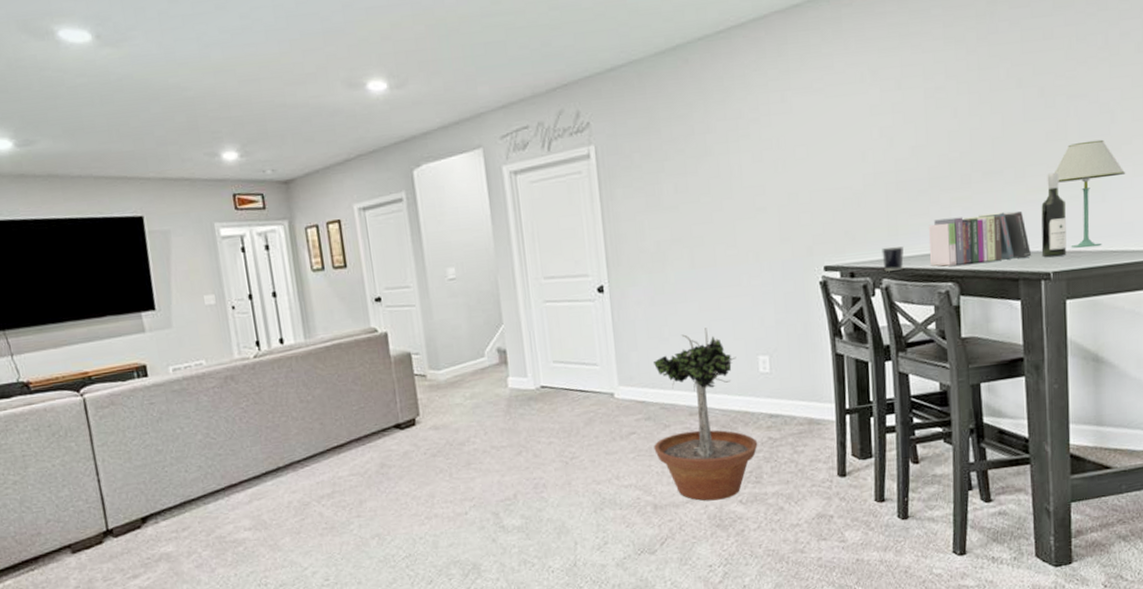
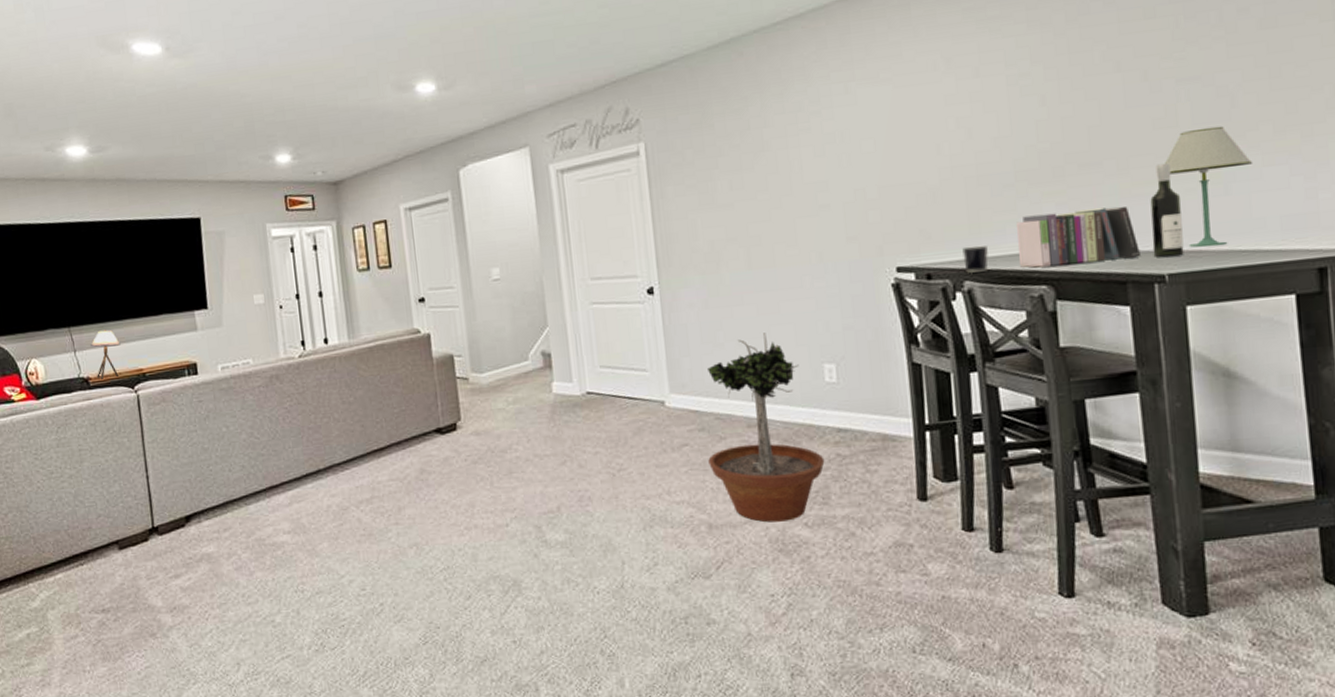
table lamp: none [29,332,63,384] -> present [91,330,121,380]

